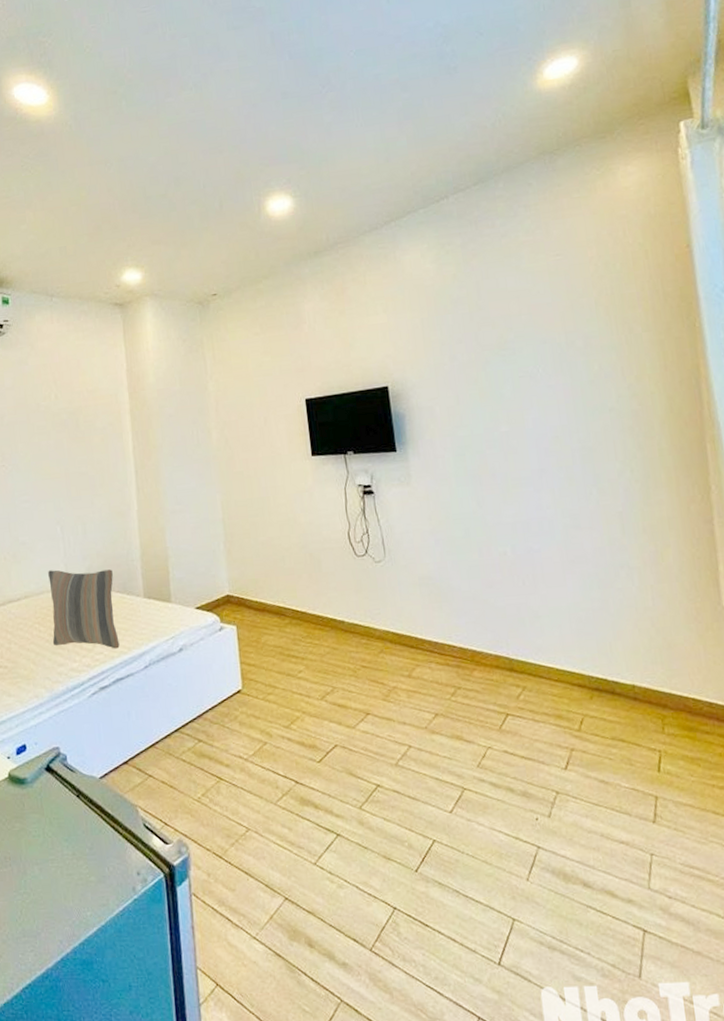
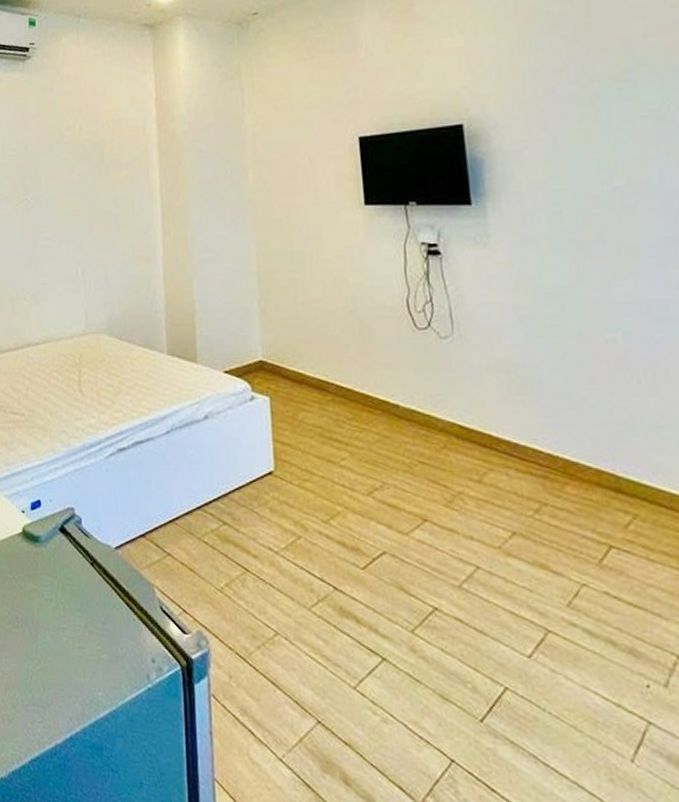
pillow: present [48,569,120,649] -> none [67,315,140,408]

